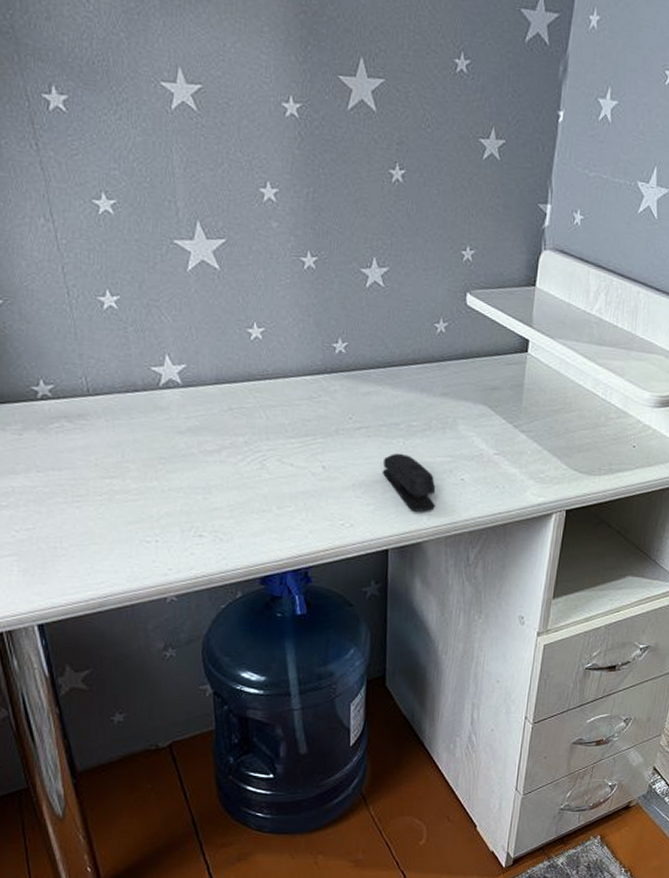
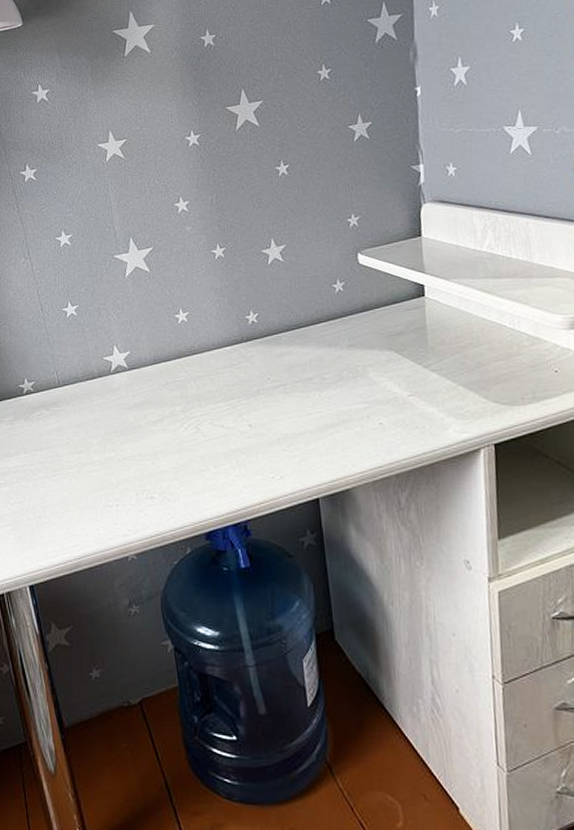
stapler: present [382,453,436,512] -> none [303,405,358,459]

